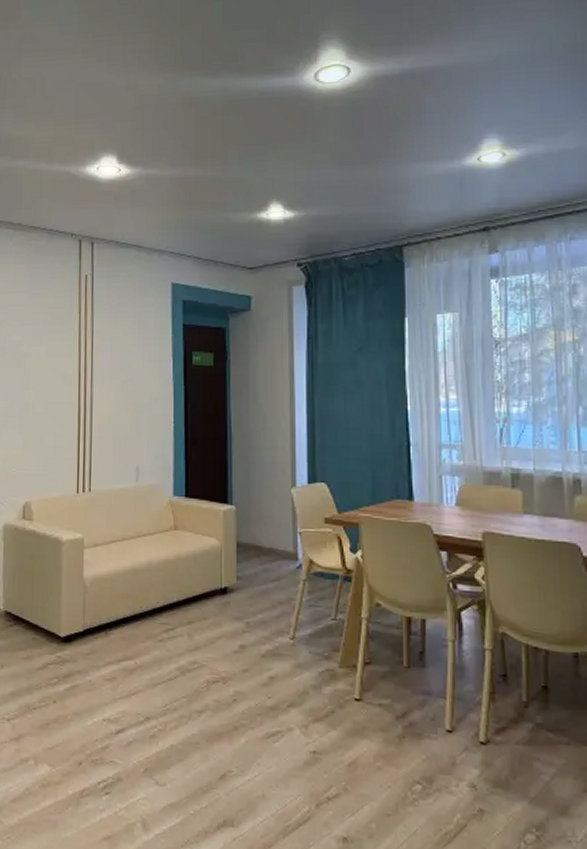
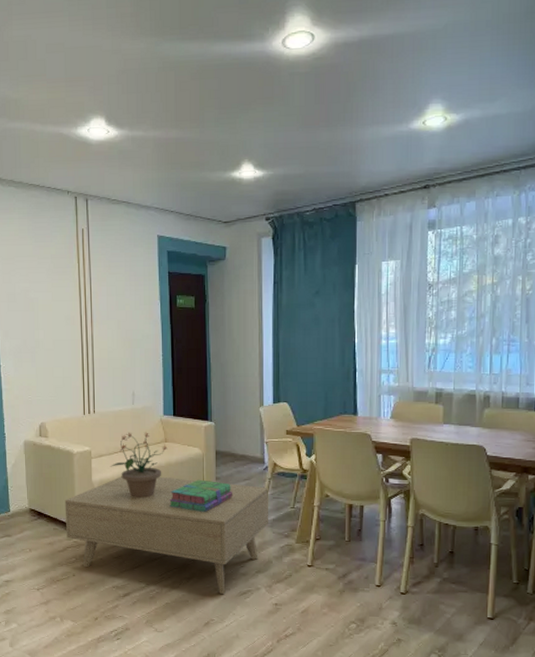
coffee table: none [48,572,304,736] -> present [64,476,269,595]
potted plant: none [105,515,177,602] -> present [110,432,168,499]
stack of books: none [178,578,257,622] -> present [169,479,232,512]

